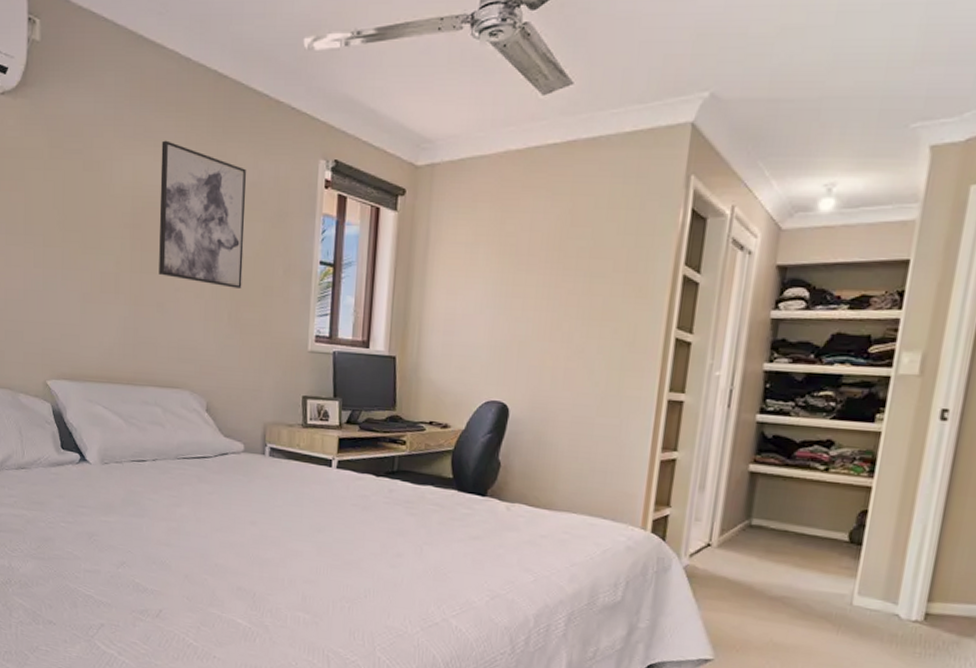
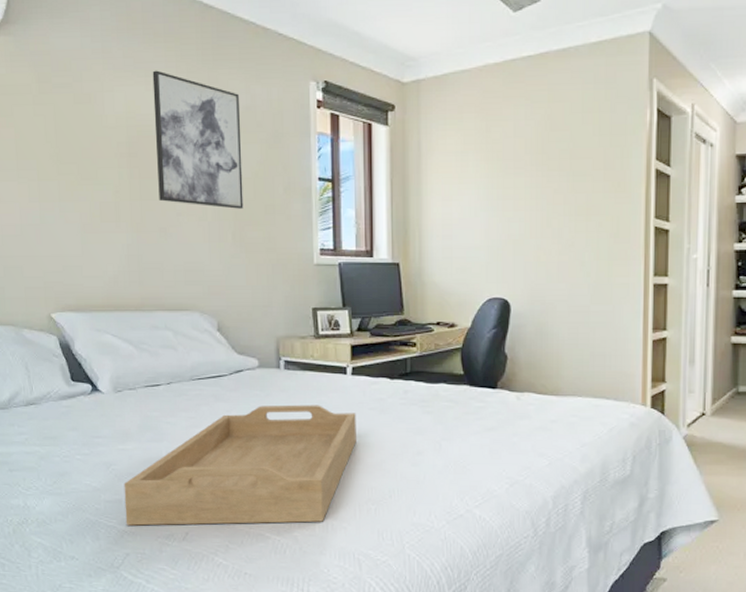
serving tray: none [103,491,338,615] -> present [124,404,356,526]

